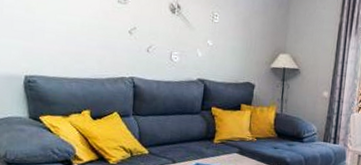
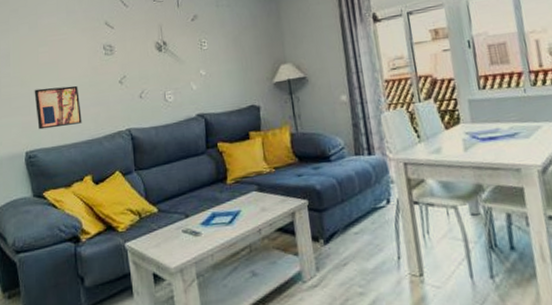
wall art: none [39,17,87,62] -> present [34,85,82,130]

